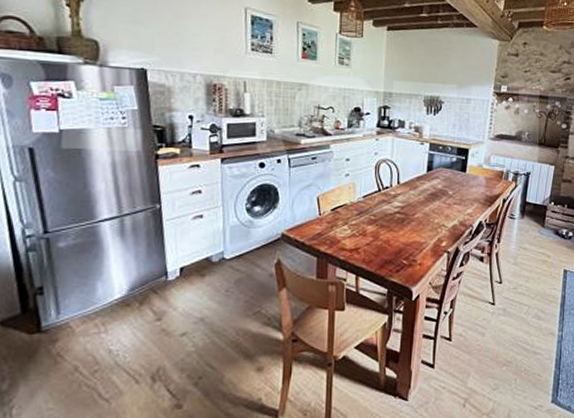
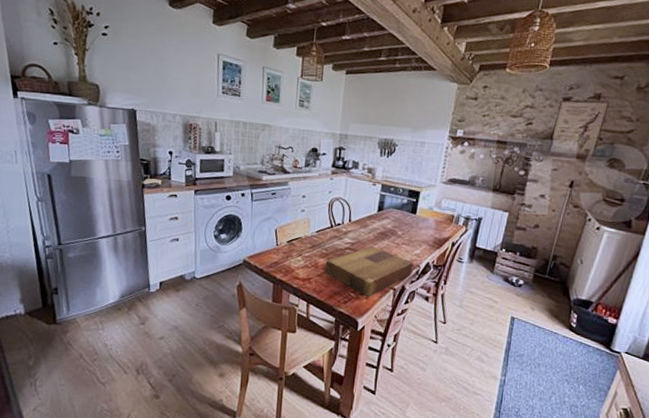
cutting board: none [374,208,466,262] -> present [324,246,413,296]

